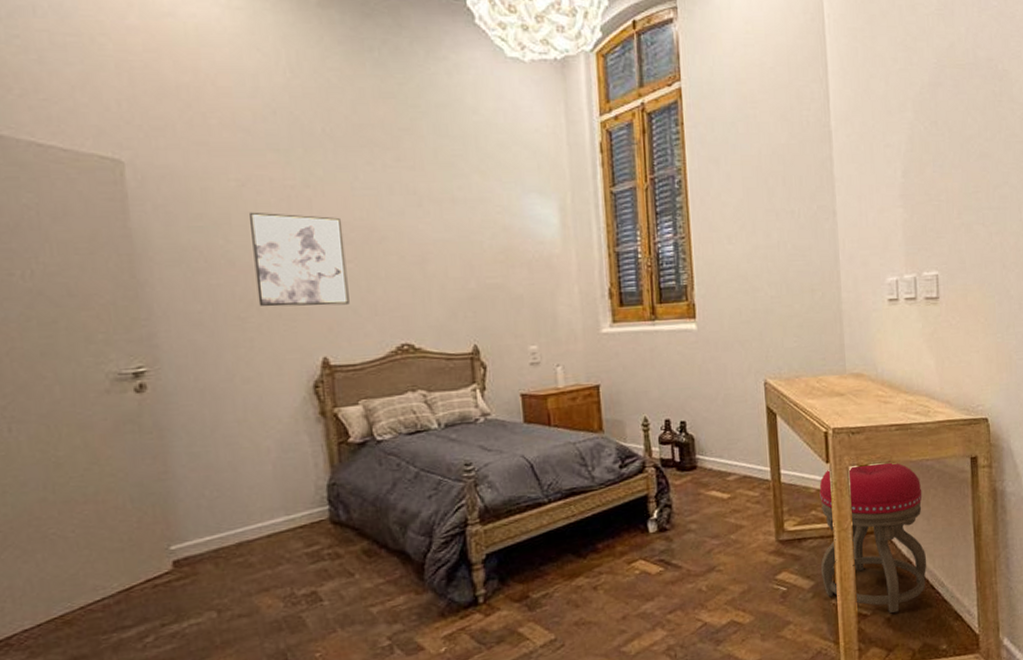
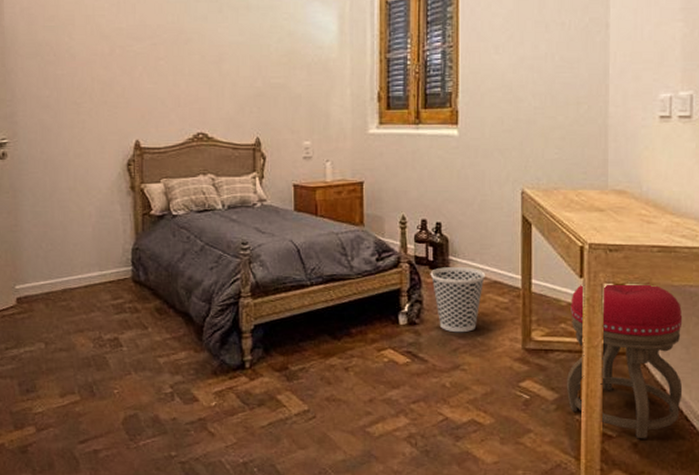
wall art: present [250,212,350,307] -> none [89,15,159,96]
wastebasket: none [677,464,735,534] -> present [430,267,486,333]

